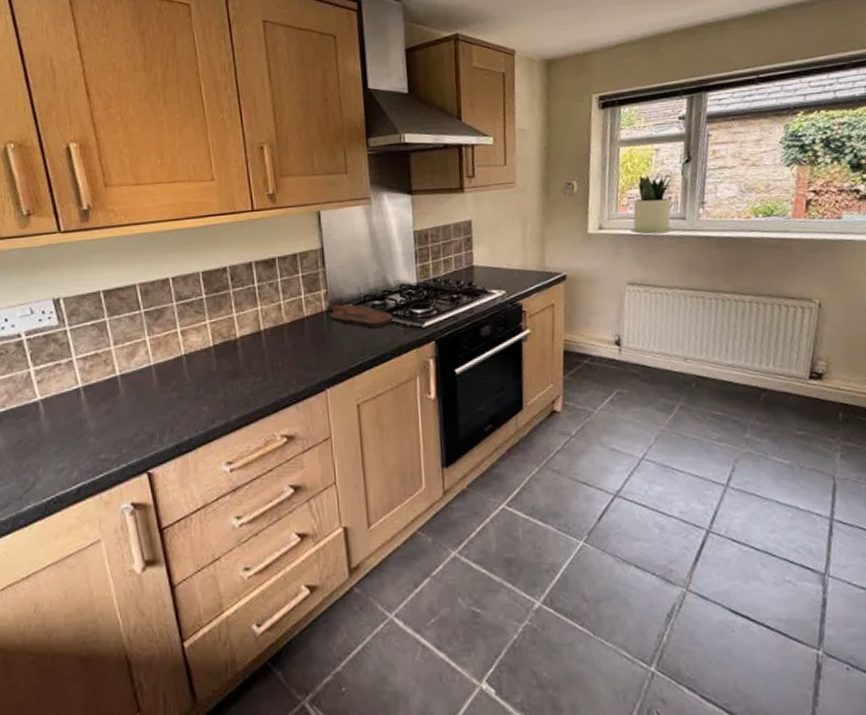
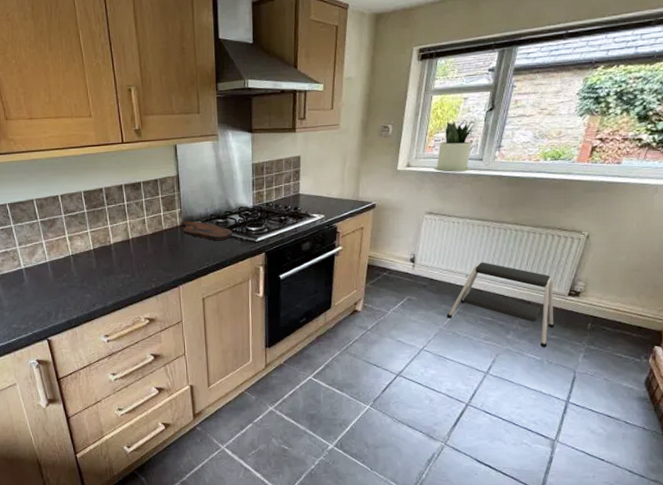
step stool: none [667,341,800,448] -> present [446,262,554,348]

